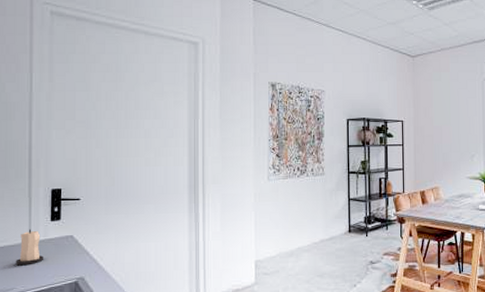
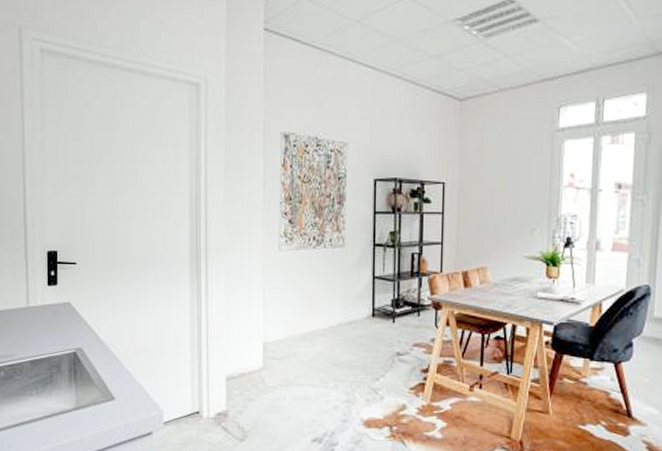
candle: present [15,229,44,266] -> none [14,293,43,332]

